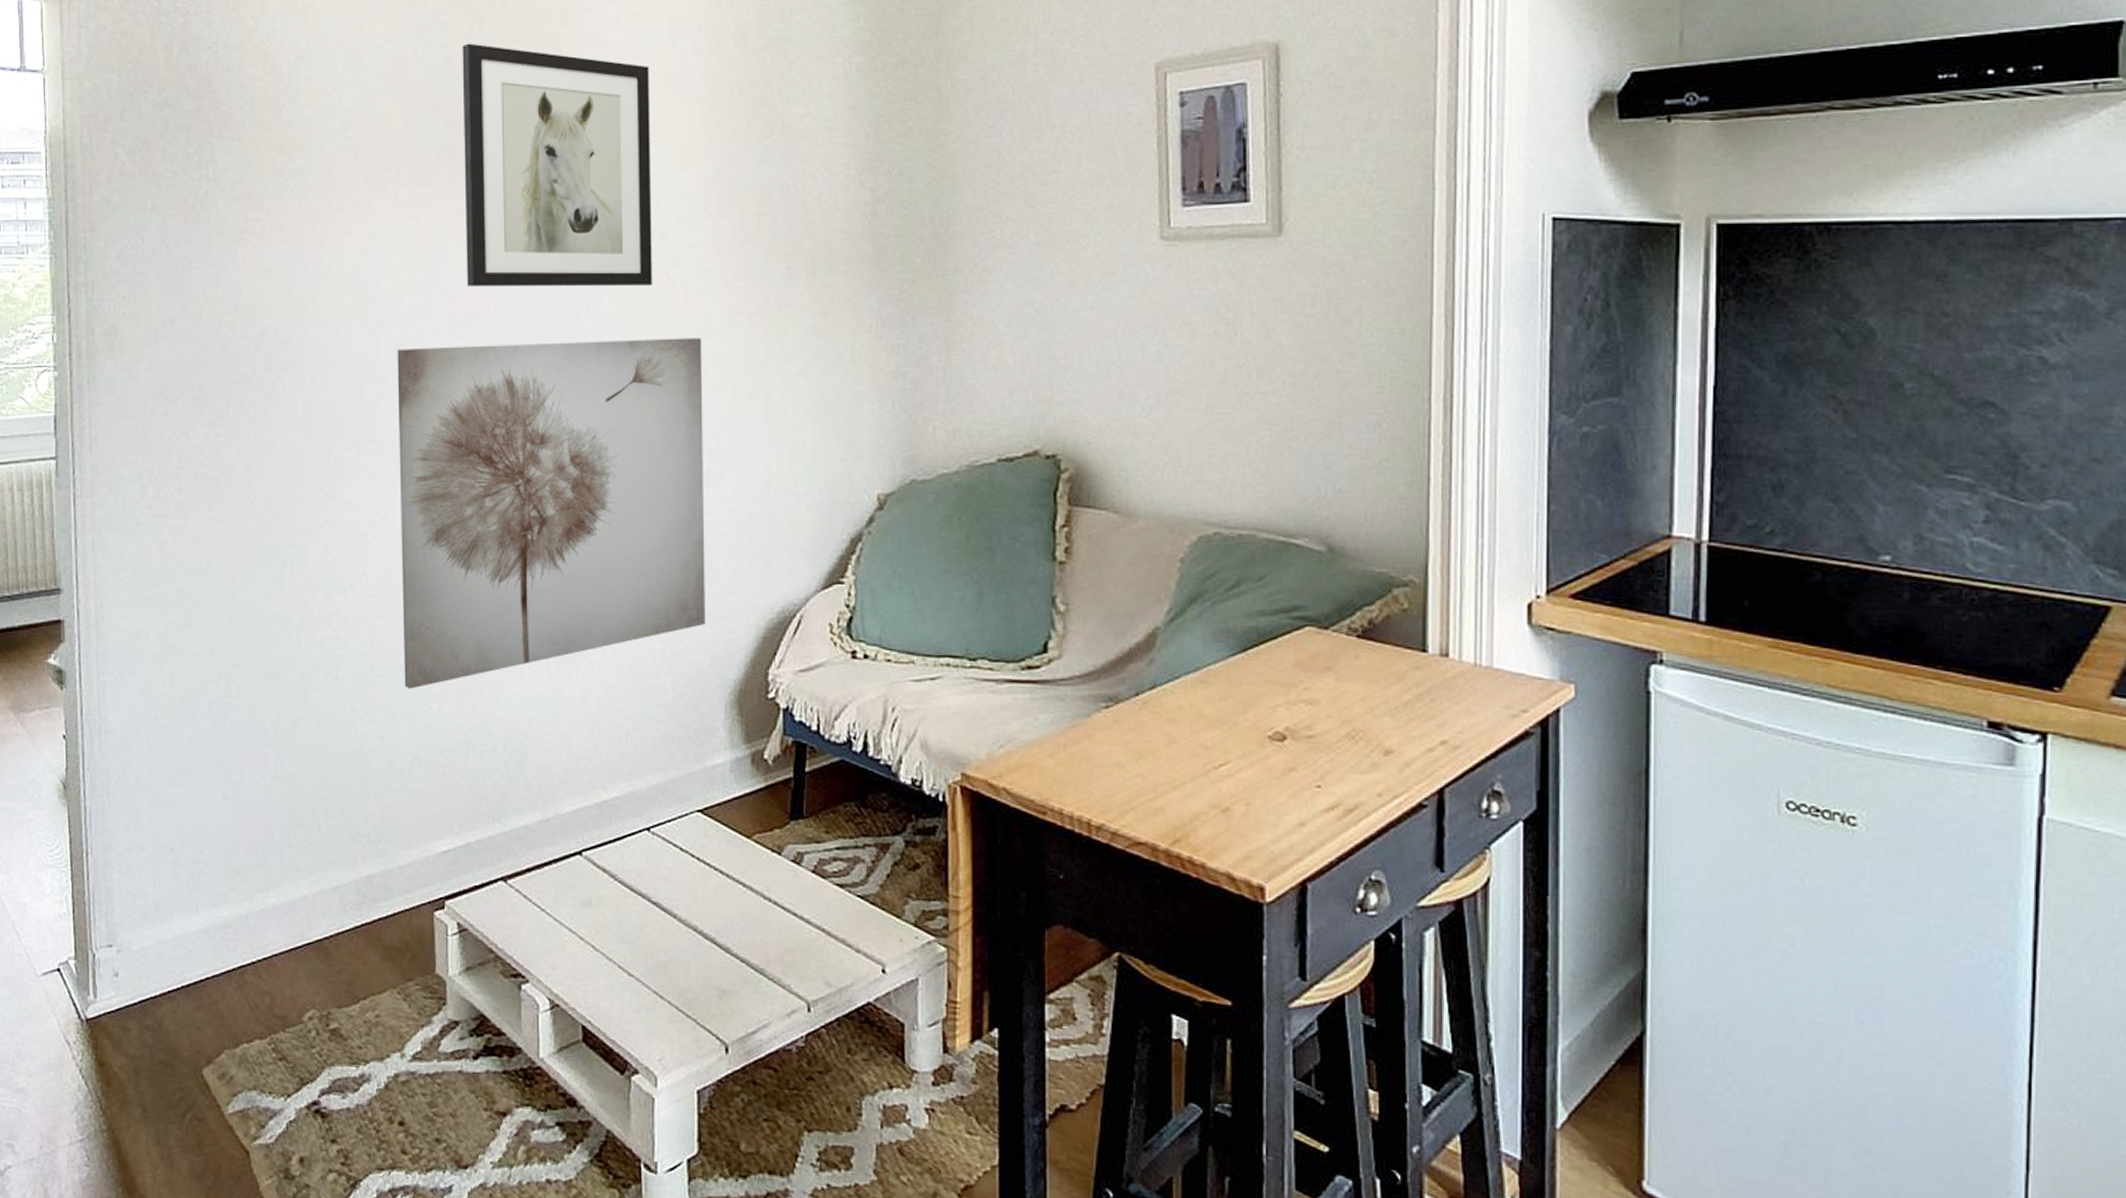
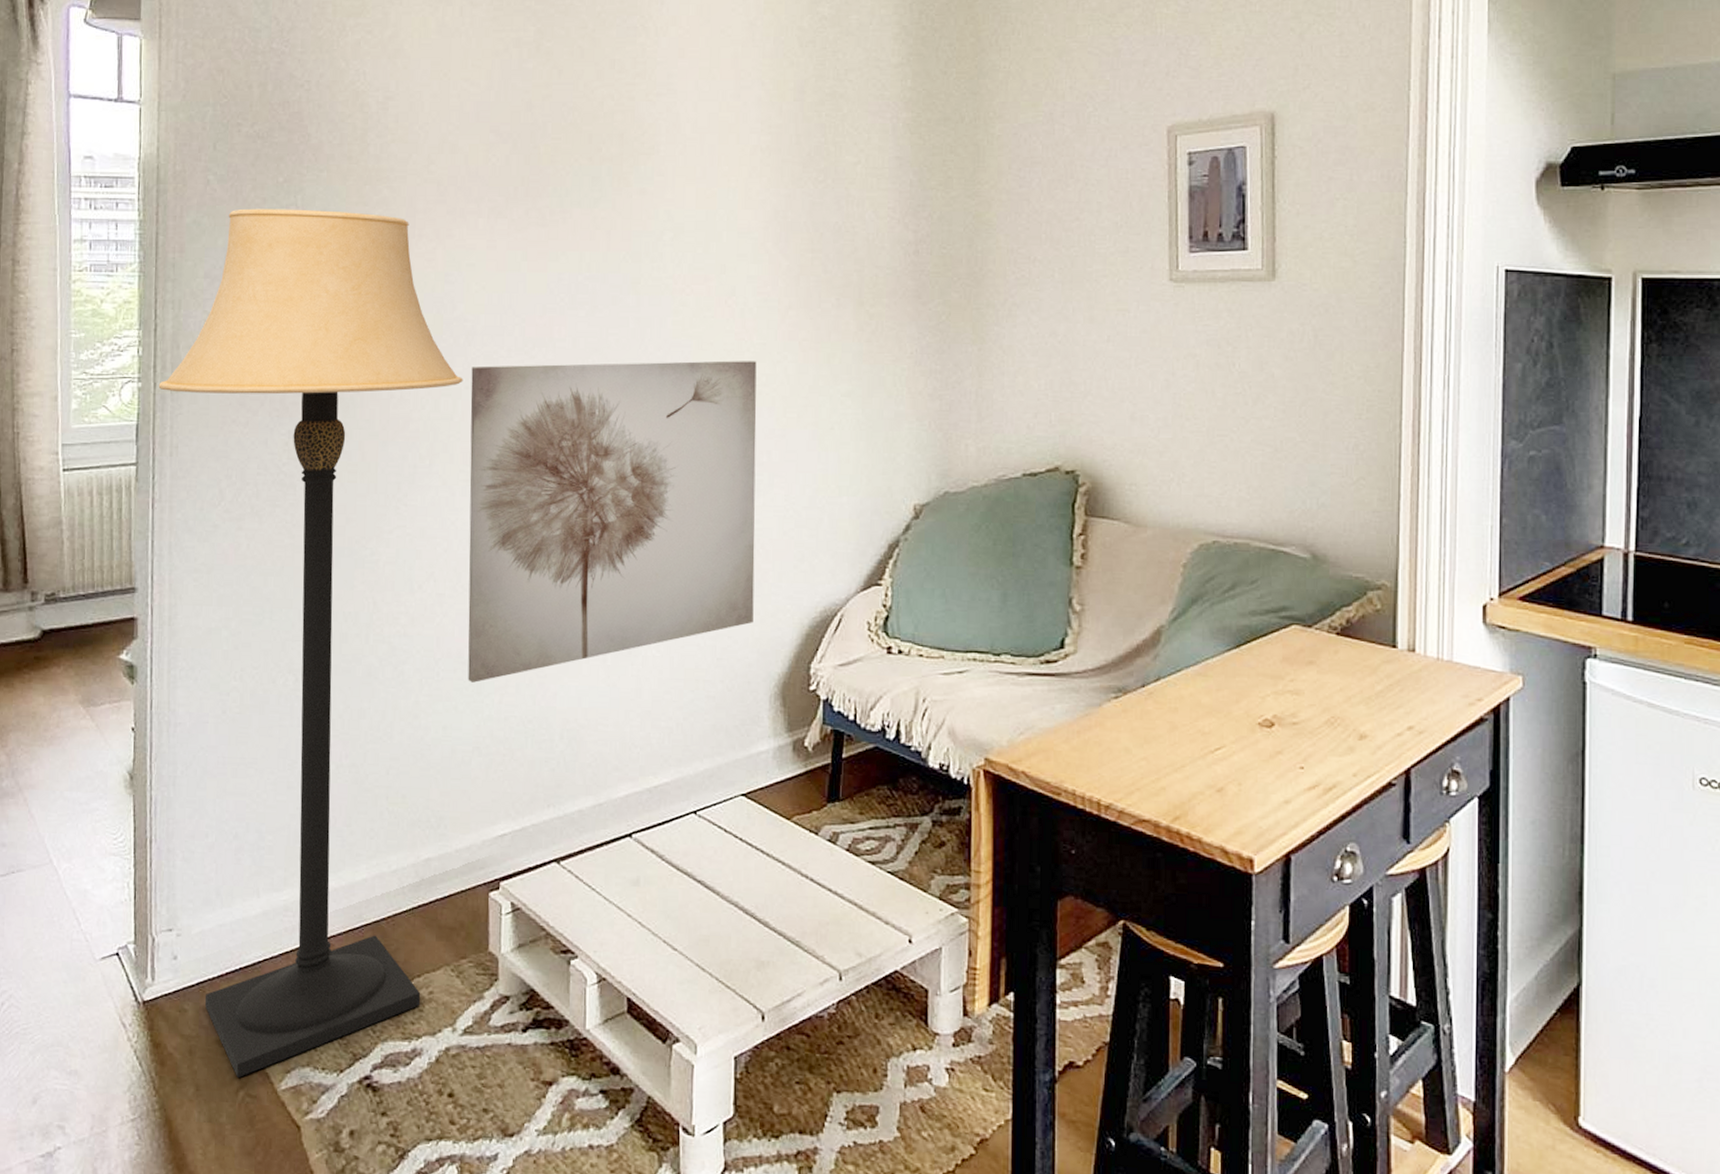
lamp: none [75,182,389,1100] -> present [158,208,463,1078]
wall art: present [462,43,652,288] -> none [539,89,716,313]

